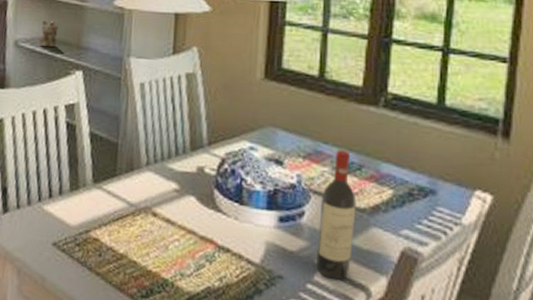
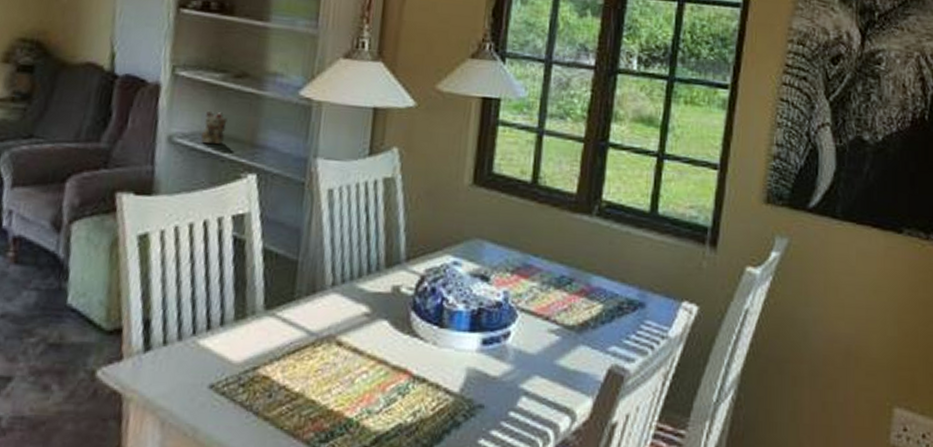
wine bottle: present [316,150,357,280] -> none [520,263,565,404]

